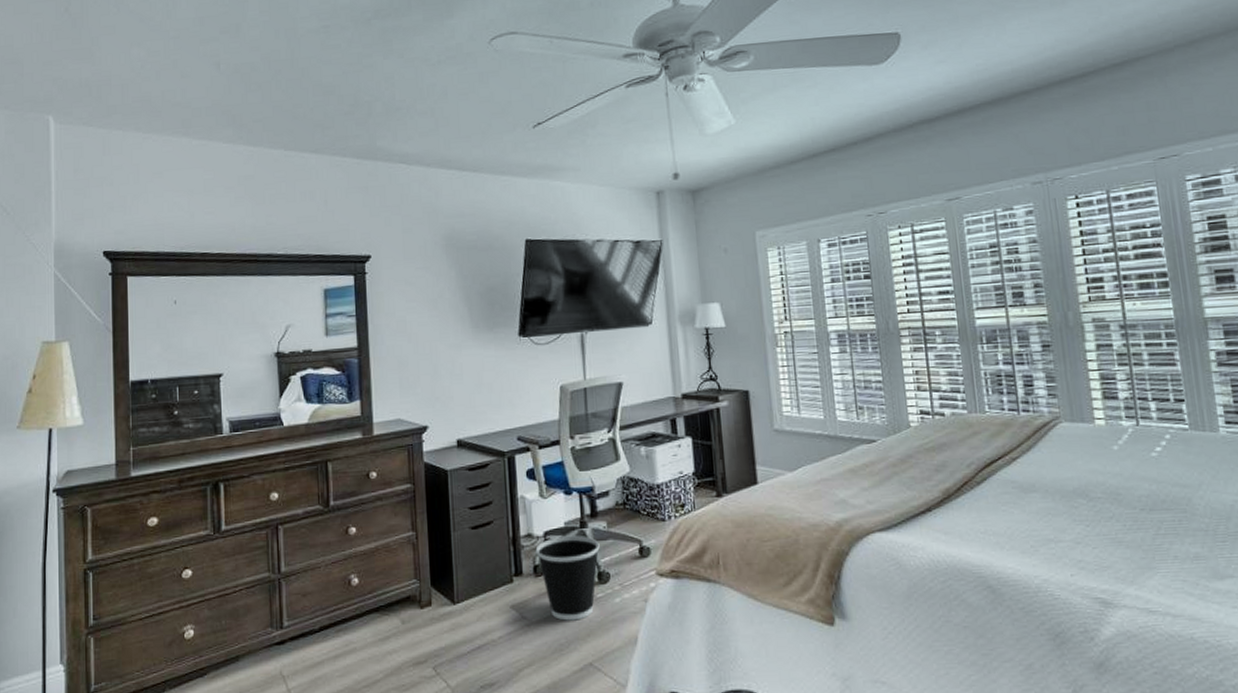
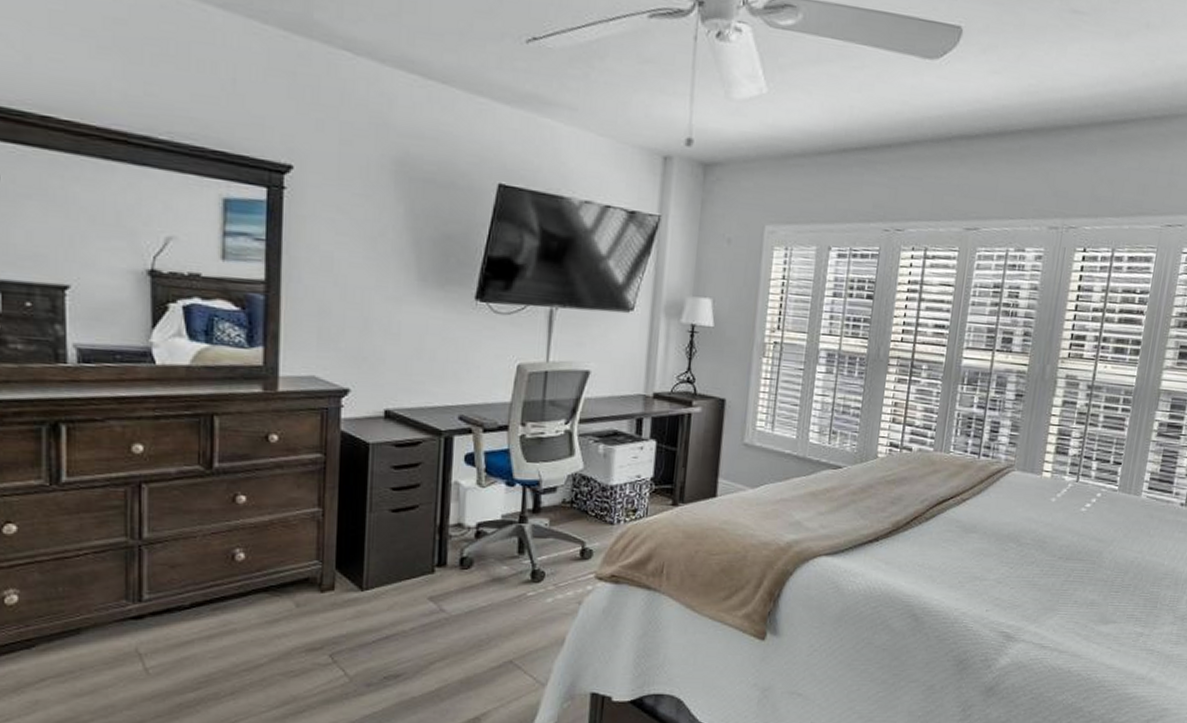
wastebasket: present [535,536,600,621] -> none [464,530,538,617]

